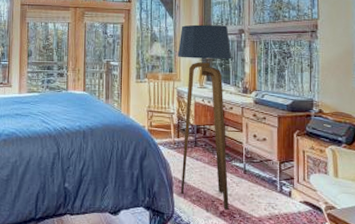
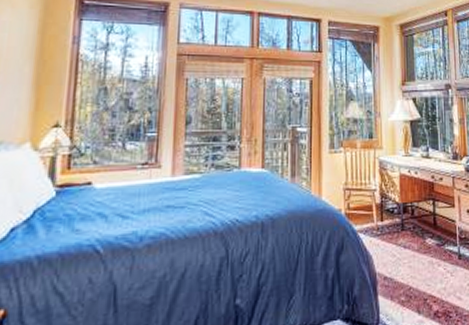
floor lamp: present [177,24,232,210] -> none [378,79,444,308]

